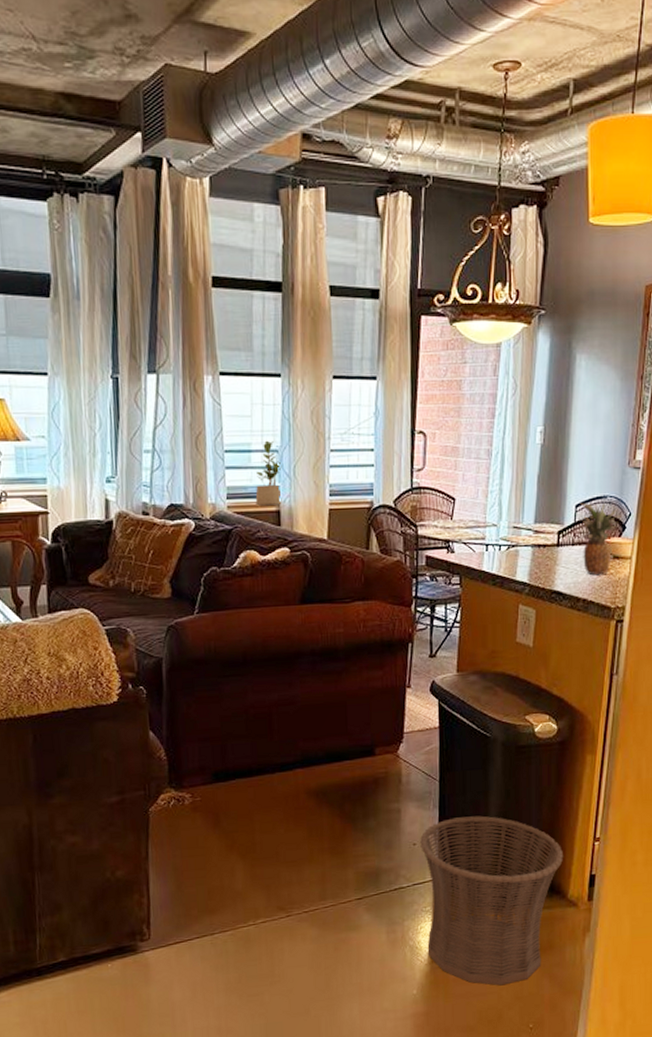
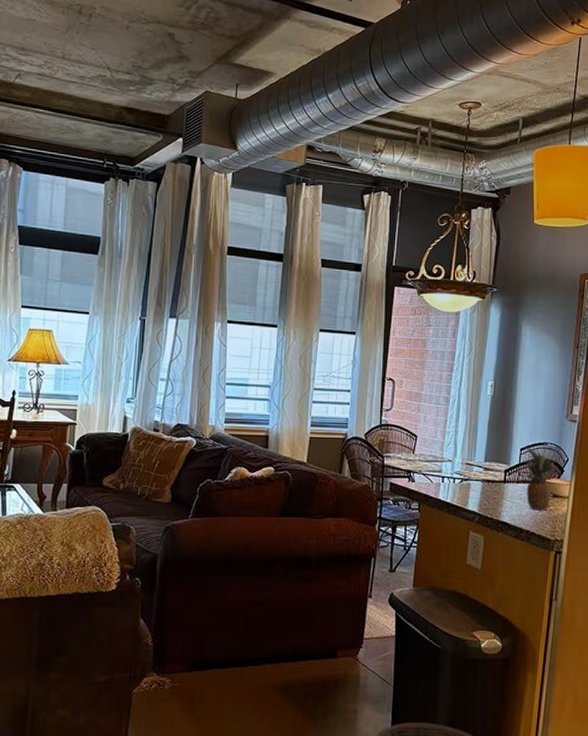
potted plant: present [255,440,282,506] -> none [248,377,273,431]

